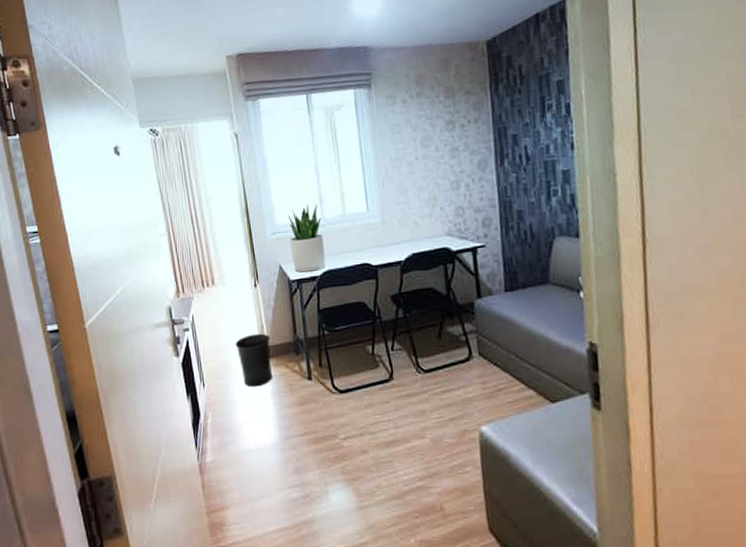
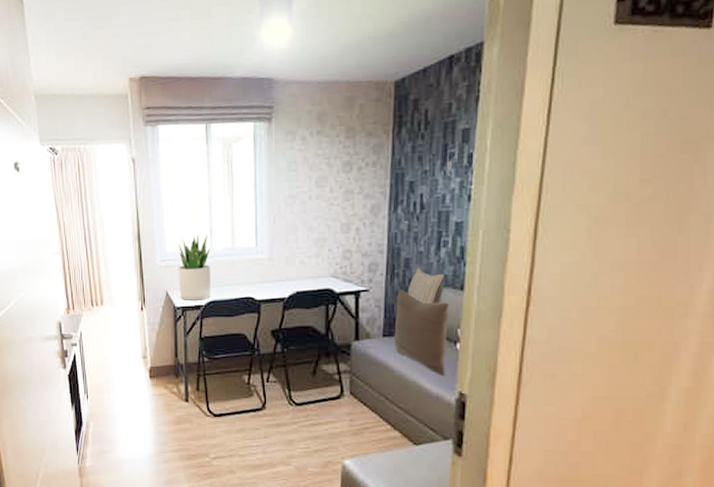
waste bin: present [235,333,272,387] -> none [119,354,152,403]
pillow: none [514,242,572,327] -> present [394,290,448,376]
pillow: none [523,218,559,254] -> present [407,267,444,303]

